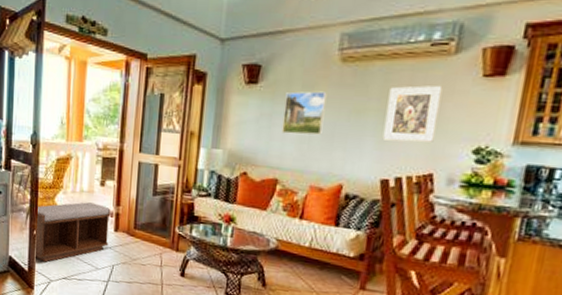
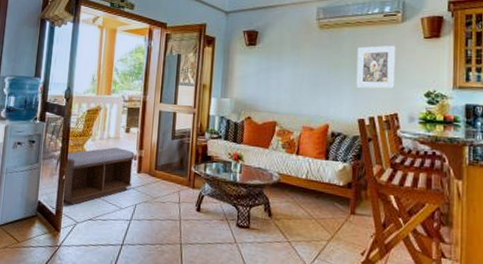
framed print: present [281,91,327,135] -> none [277,51,311,85]

